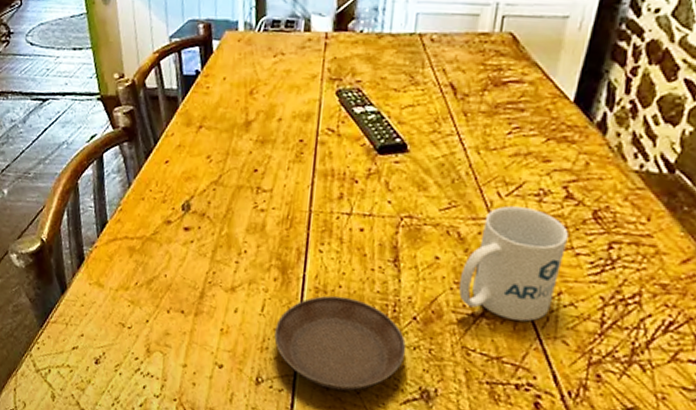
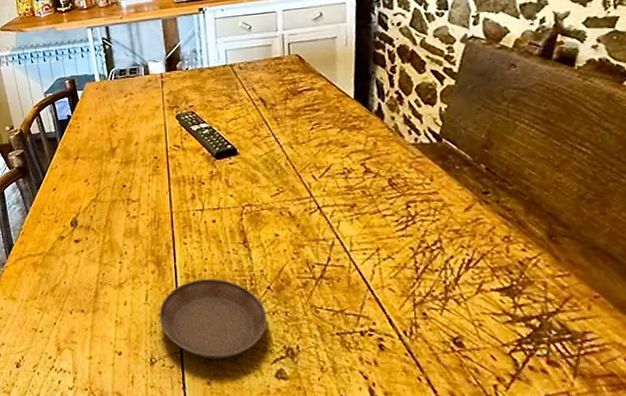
mug: present [458,205,568,322] -> none [297,185,375,277]

